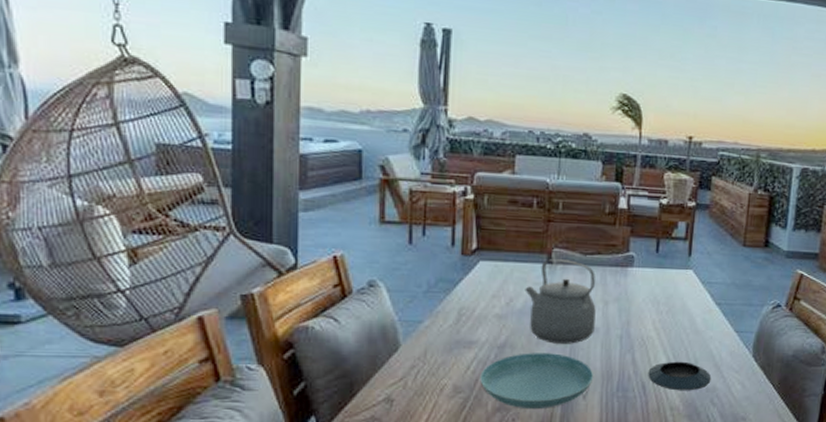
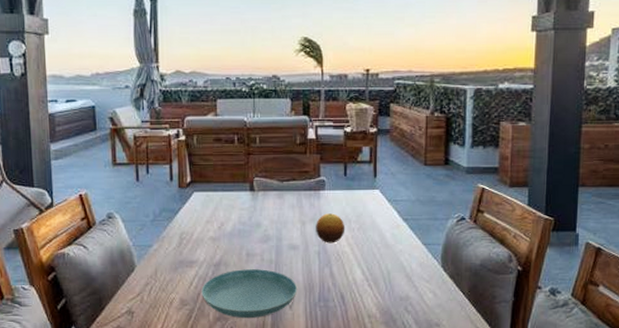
tea kettle: present [525,259,596,344] -> none [233,187,295,261]
fruit: none [619,293,653,327] -> present [316,213,345,244]
saucer: present [648,361,712,391] -> none [345,273,404,300]

